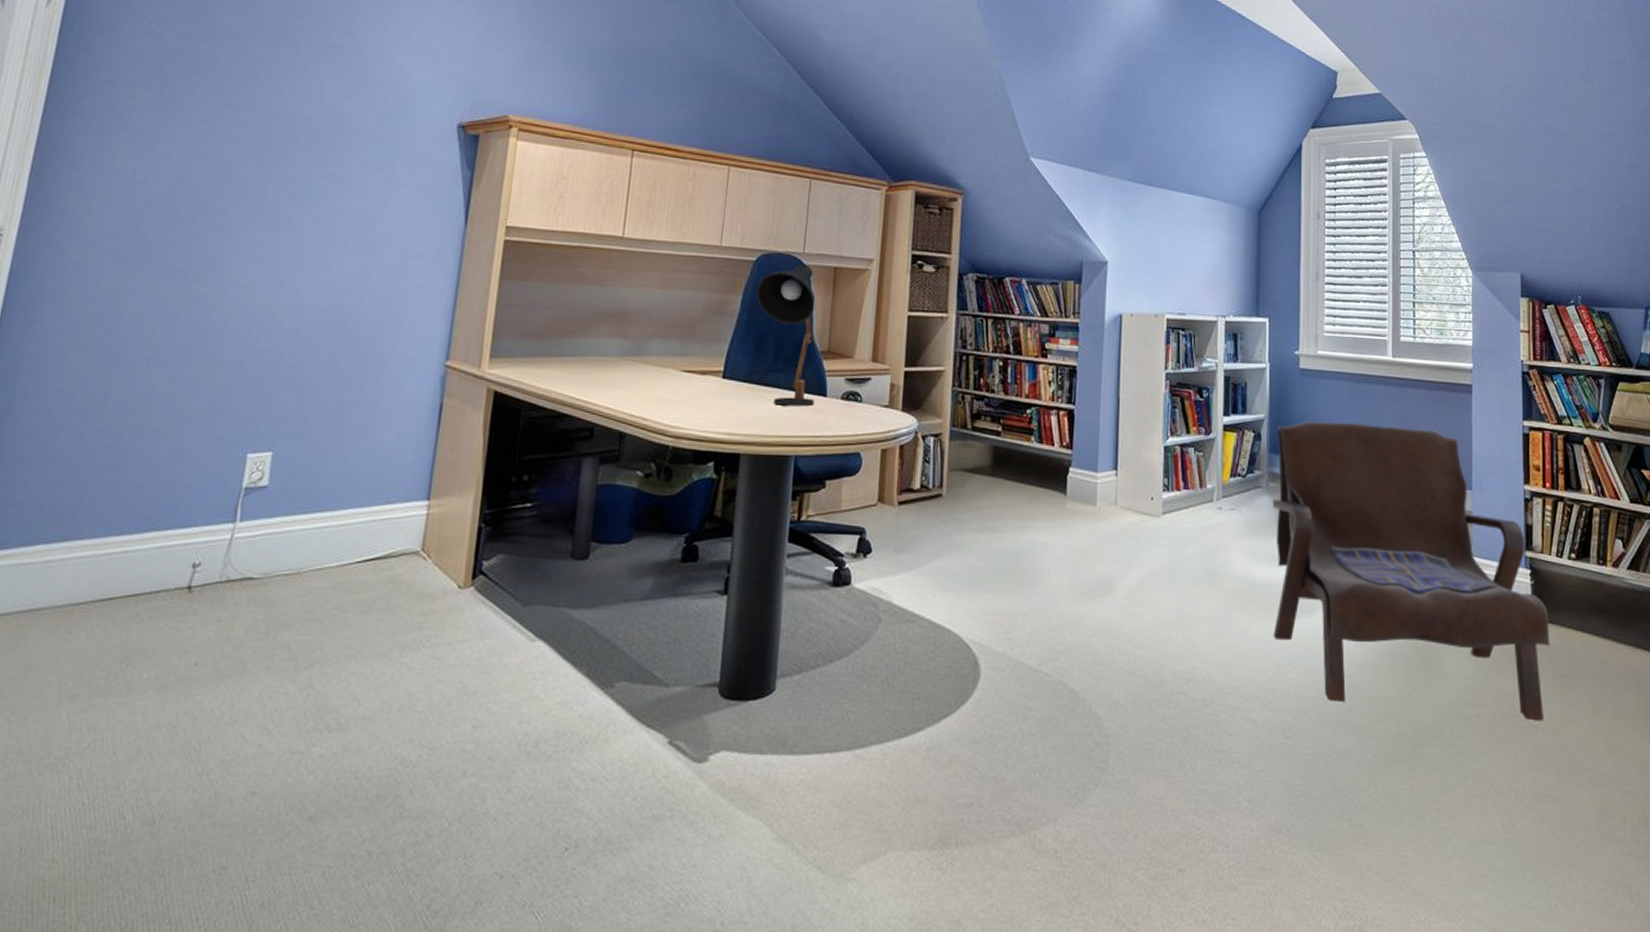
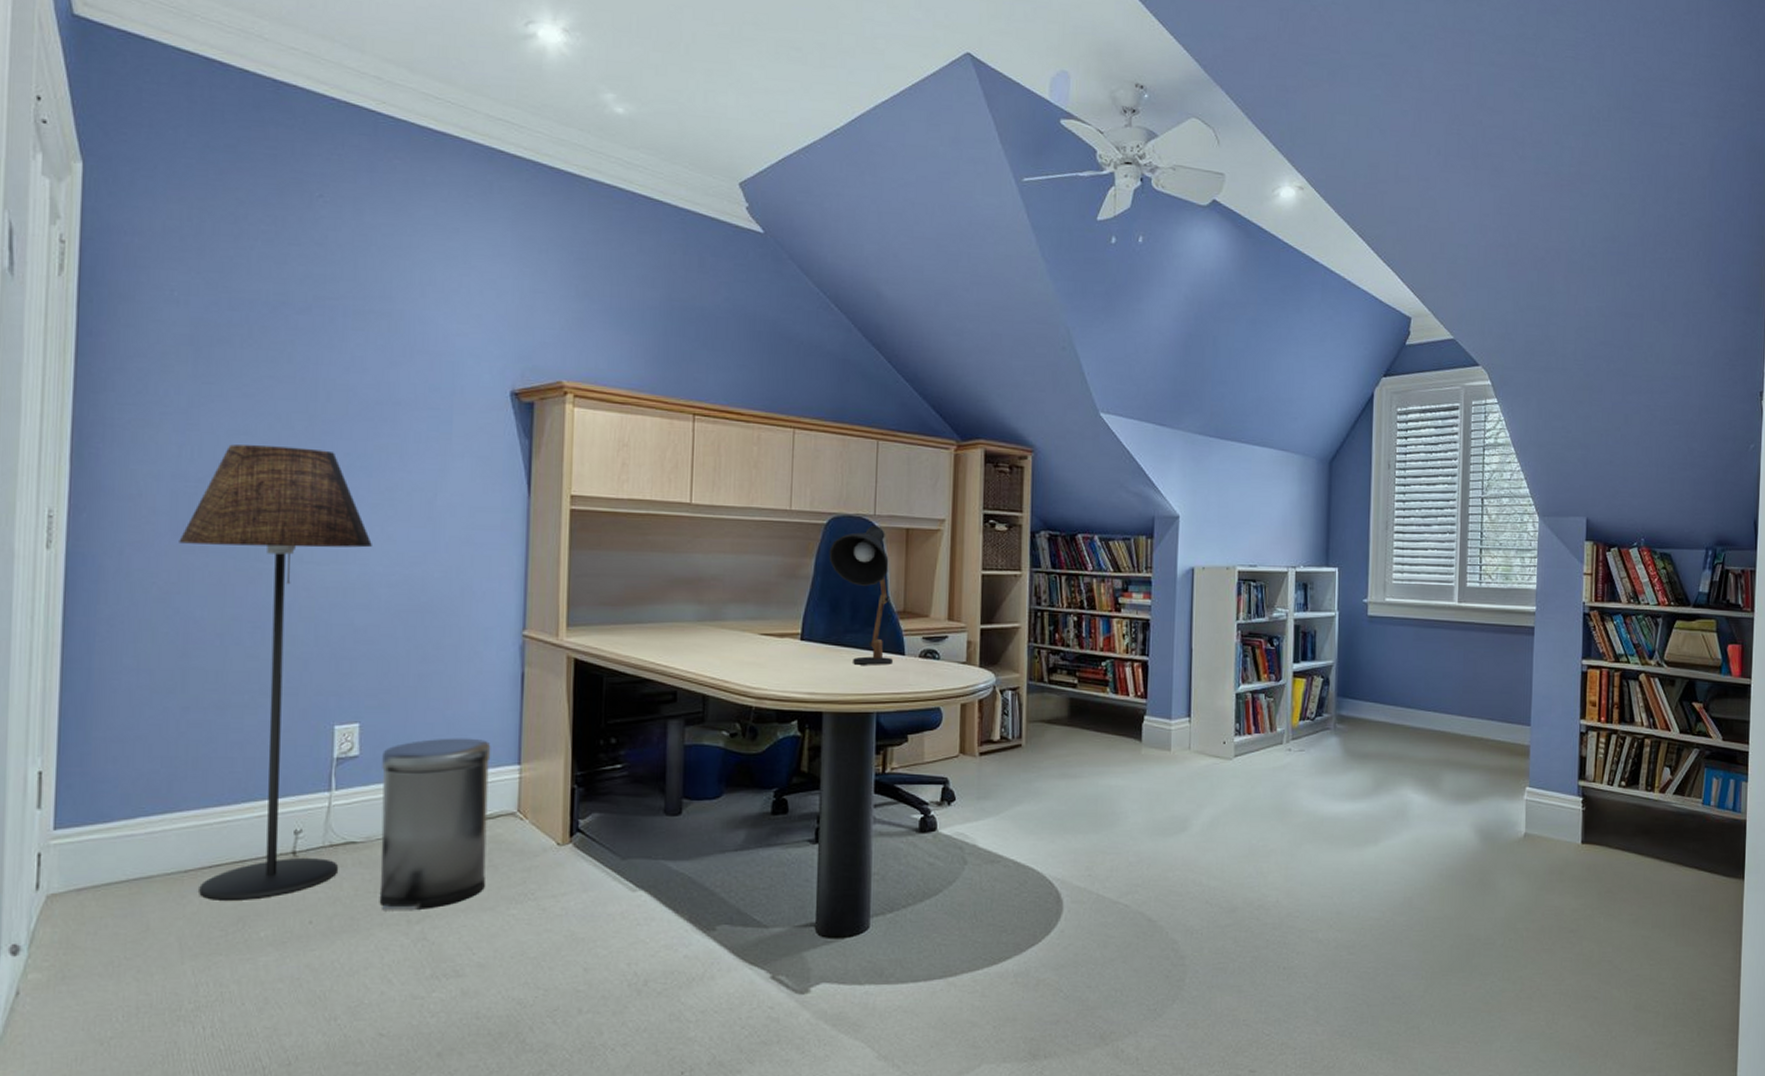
floor lamp: none [87,169,307,638] -> present [179,444,372,900]
pedal bin: none [269,470,402,655] -> present [379,738,491,911]
armchair: present [1272,421,1550,720] -> none [1339,665,1598,931]

